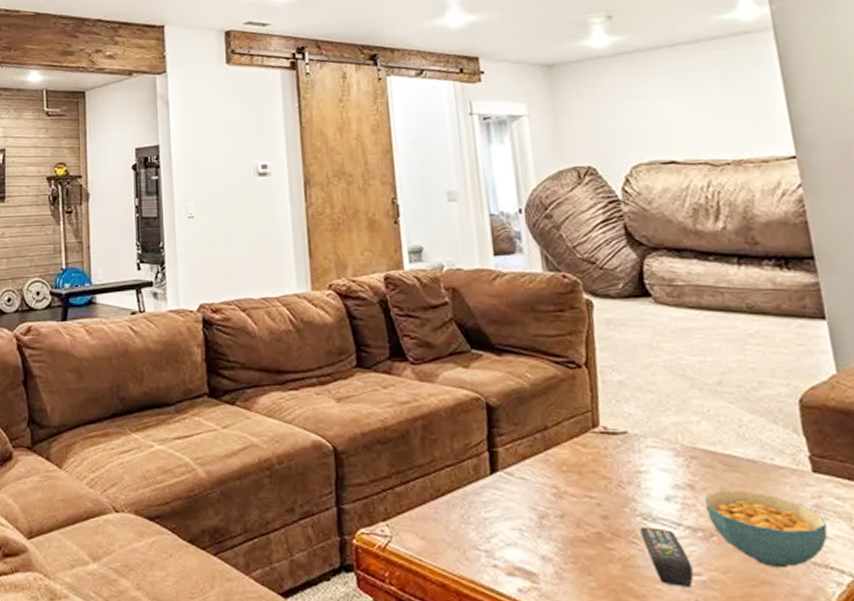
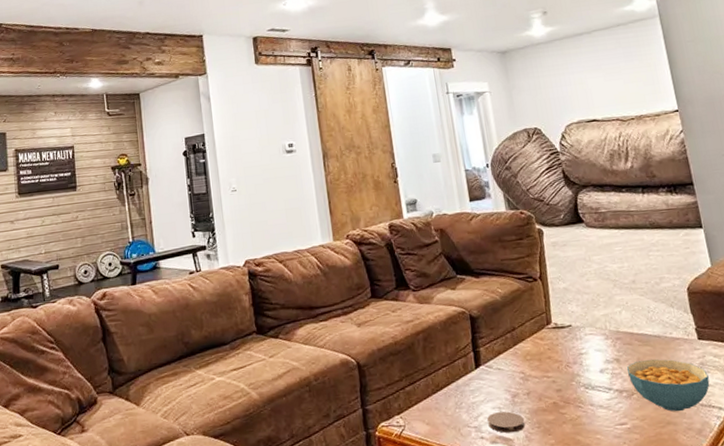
coaster: none [503,535,556,566] -> present [487,411,526,433]
remote control: present [640,527,693,587] -> none [583,393,622,435]

